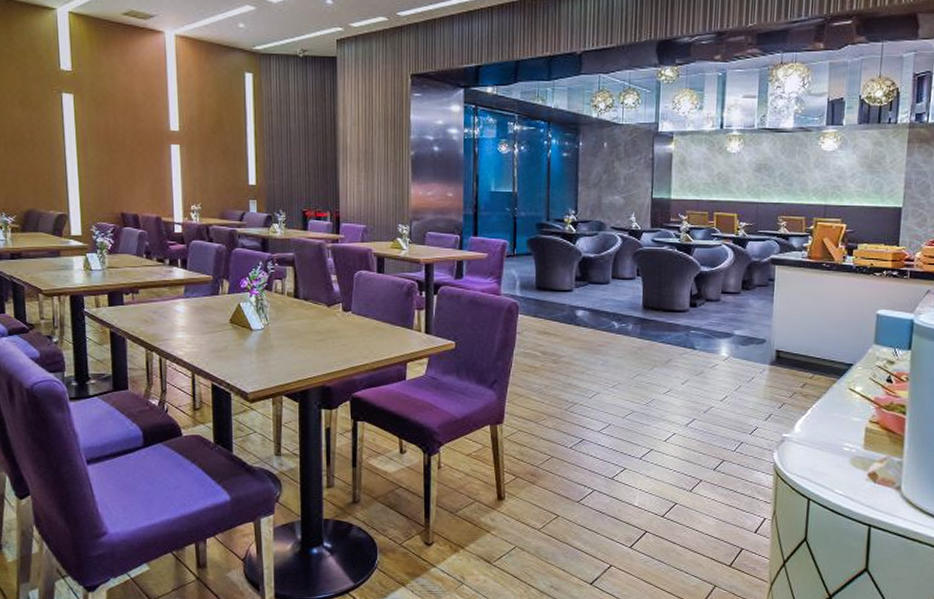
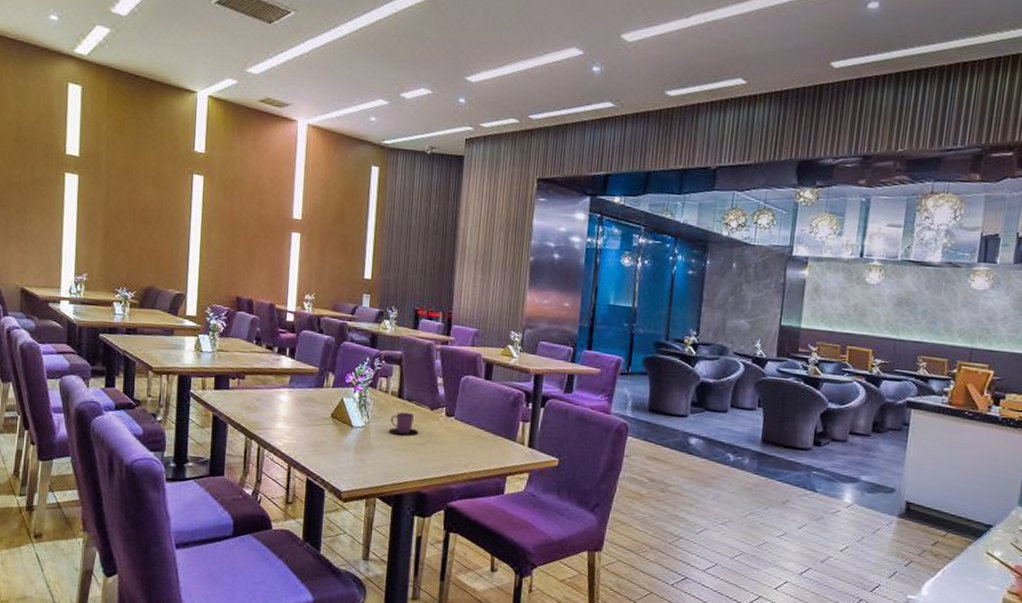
cup: none [289,312,318,334] -> present [389,412,419,436]

